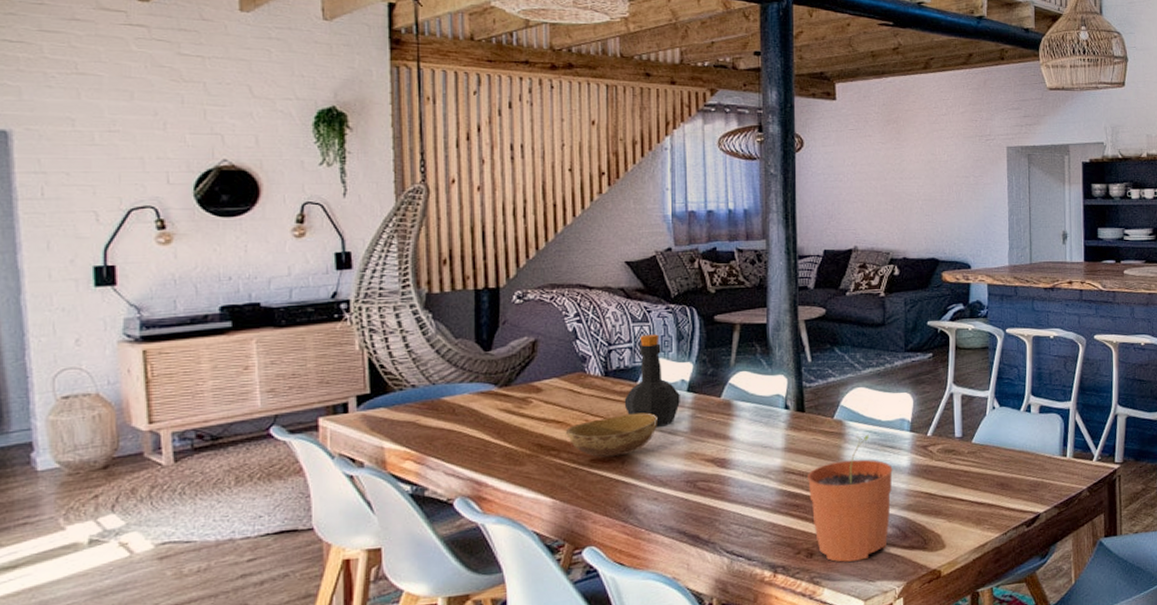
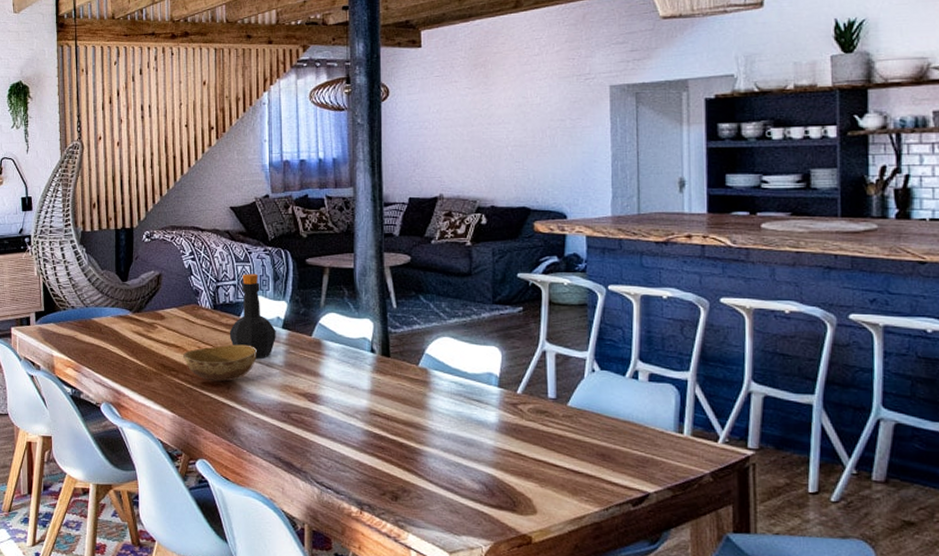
plant pot: present [808,434,893,562] -> none [393,385,479,512]

